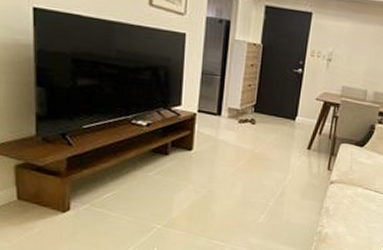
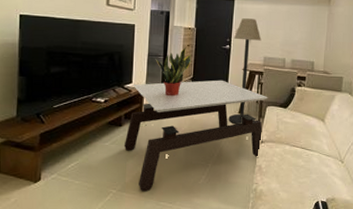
coffee table: none [170,106,343,229] -> present [123,80,268,192]
potted plant: none [210,67,256,125] -> present [155,47,192,97]
floor lamp: none [295,37,341,162] -> present [228,18,262,125]

